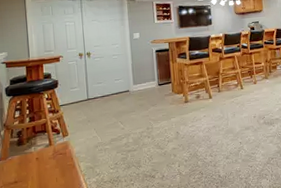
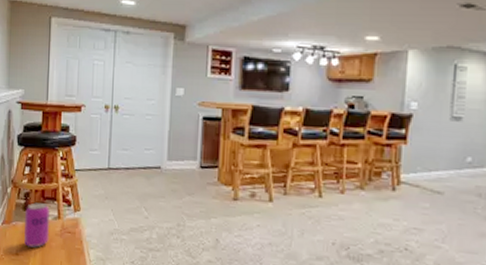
beverage can: none [19,136,44,174] -> present [24,202,50,248]

